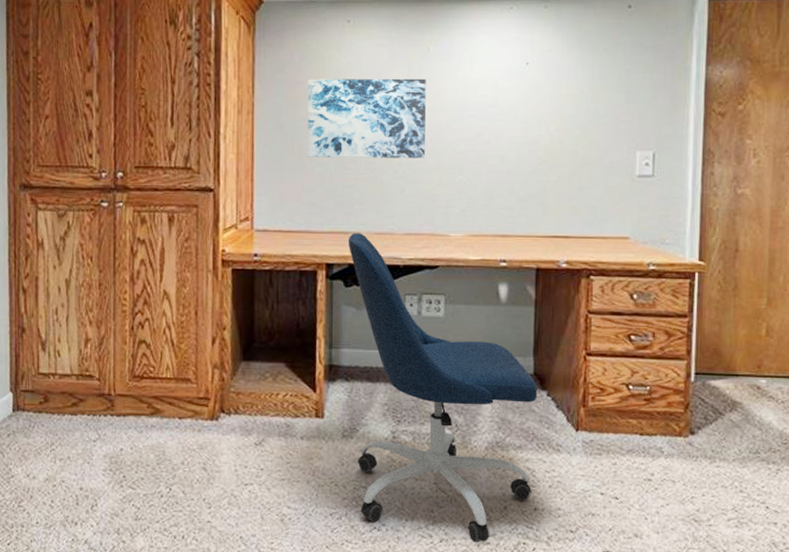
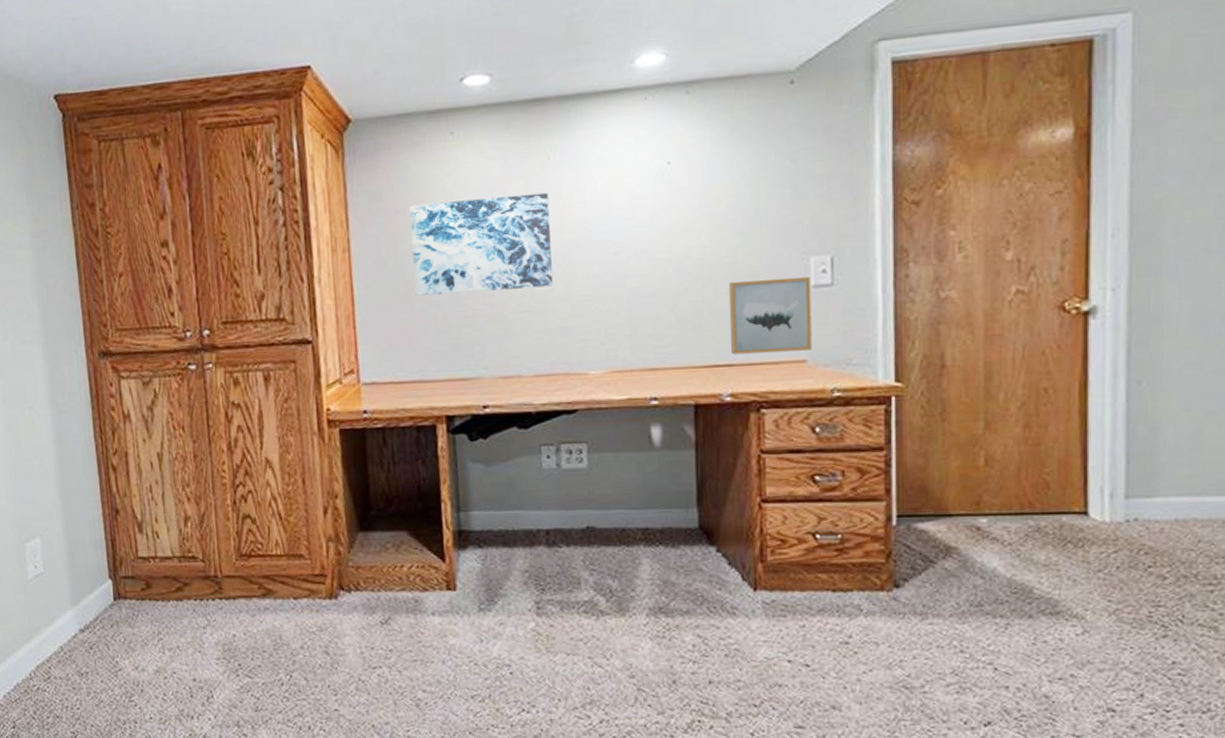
office chair: present [348,233,538,543] -> none [469,378,705,723]
wall art: none [568,166,636,229] -> present [728,276,812,355]

